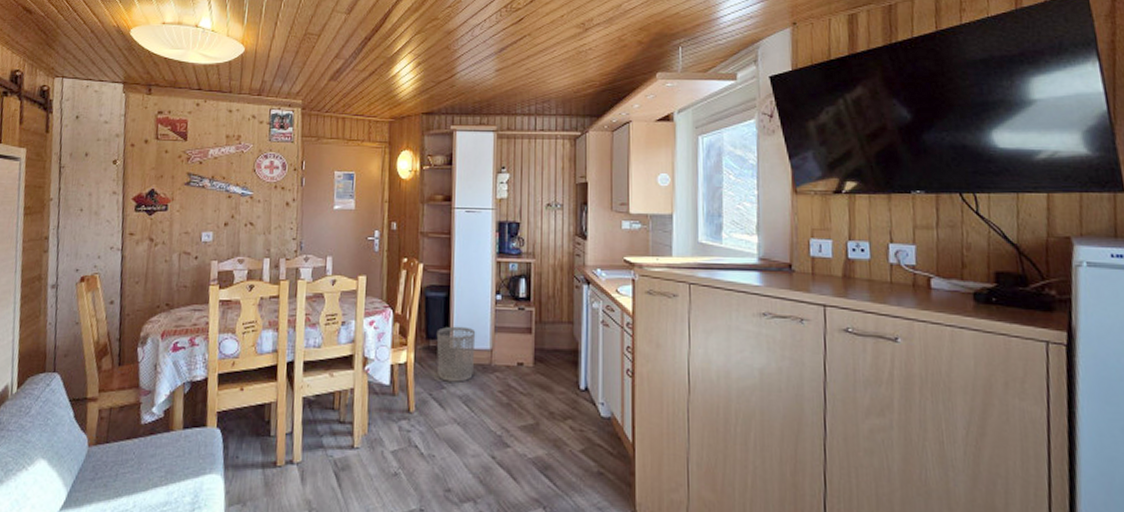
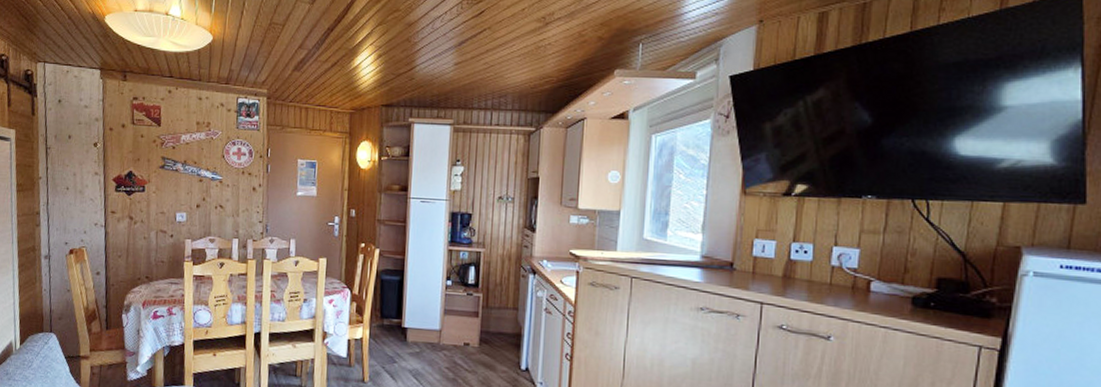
waste bin: present [436,326,476,382] -> none [390,307,427,358]

